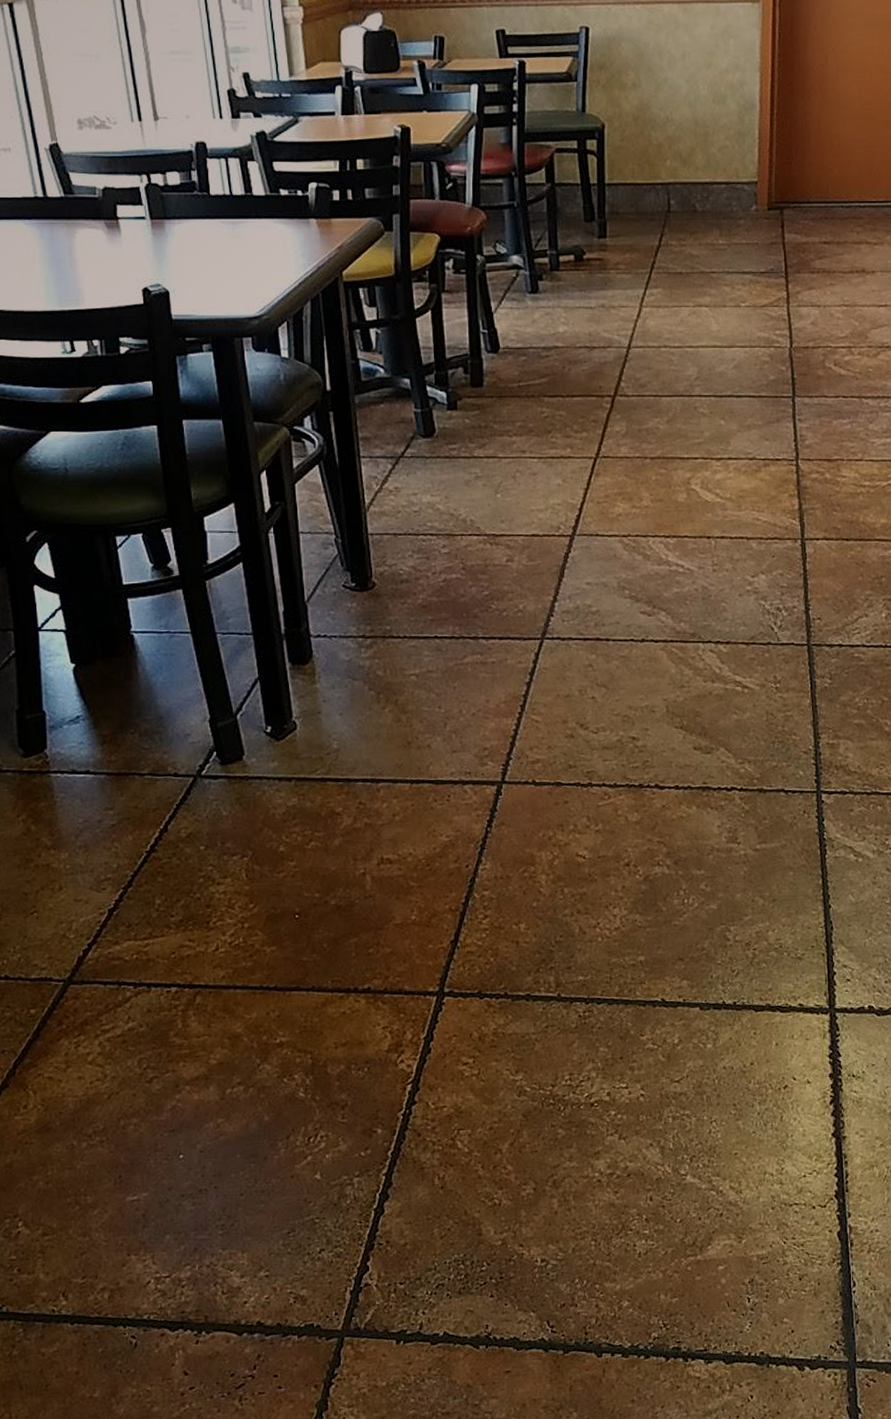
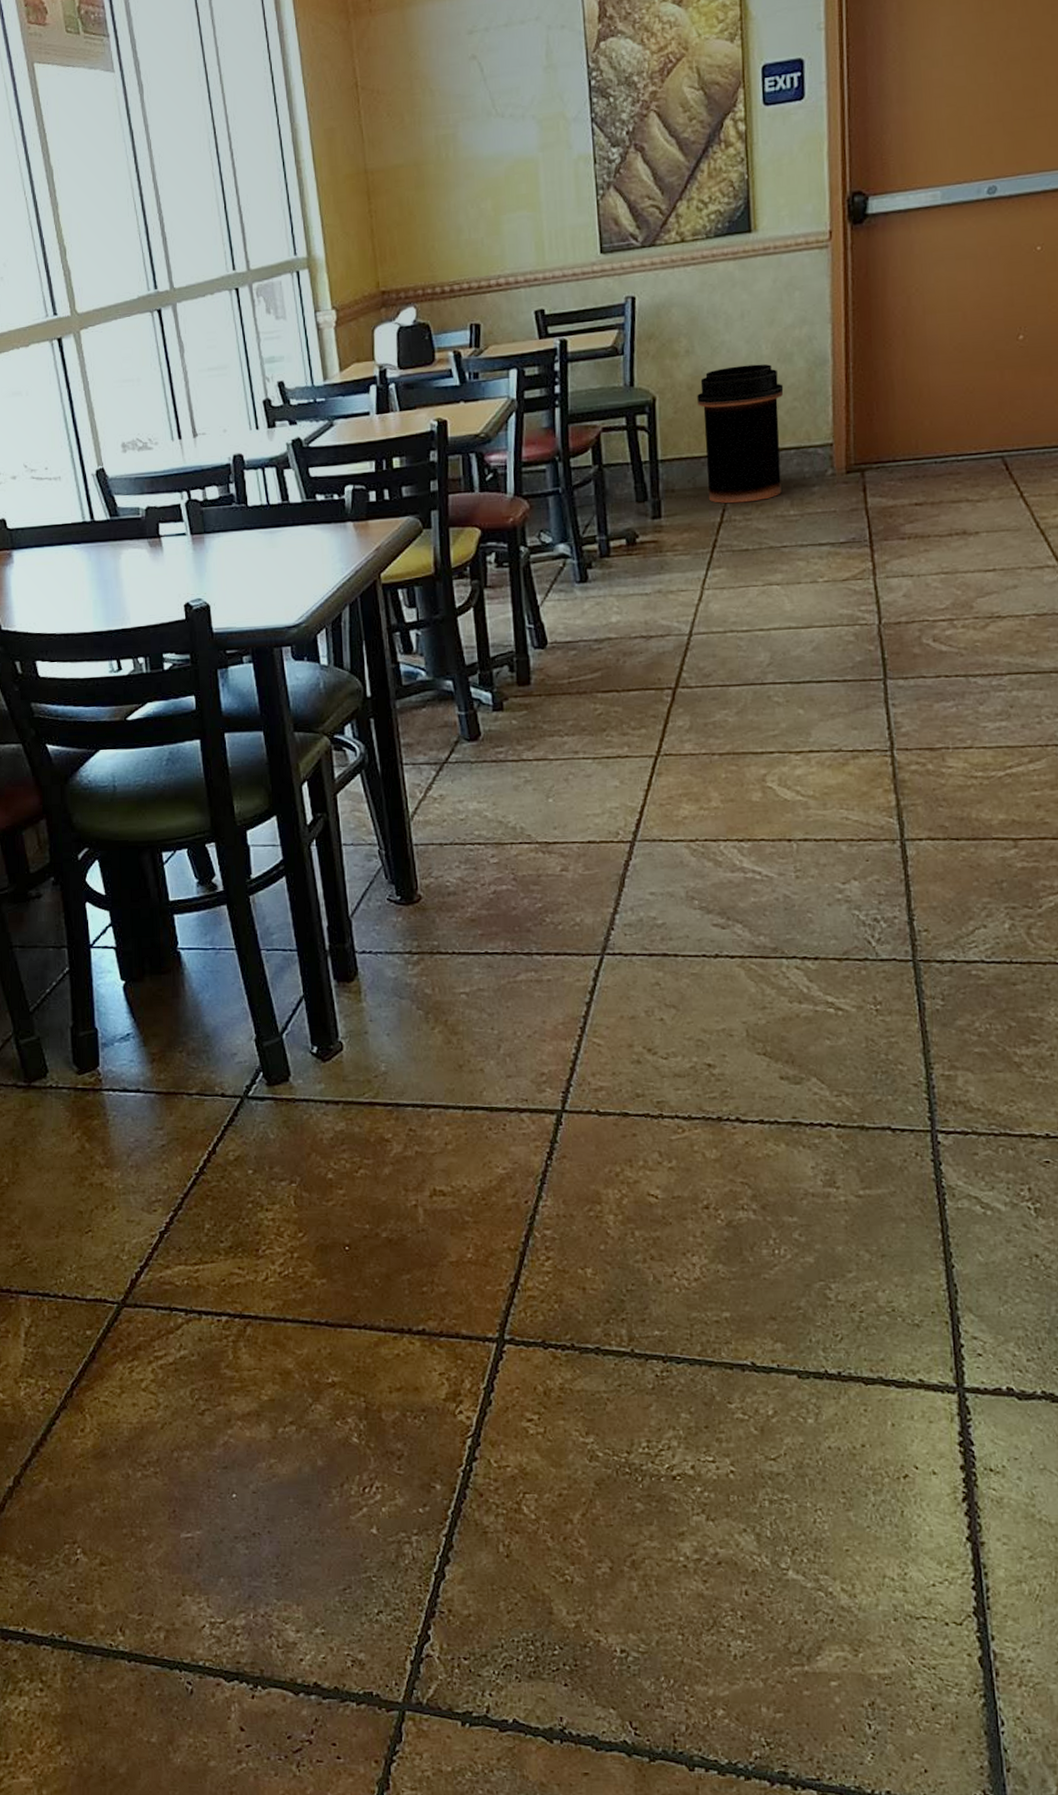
trash can: none [642,102,717,230] -> present [697,364,784,504]

